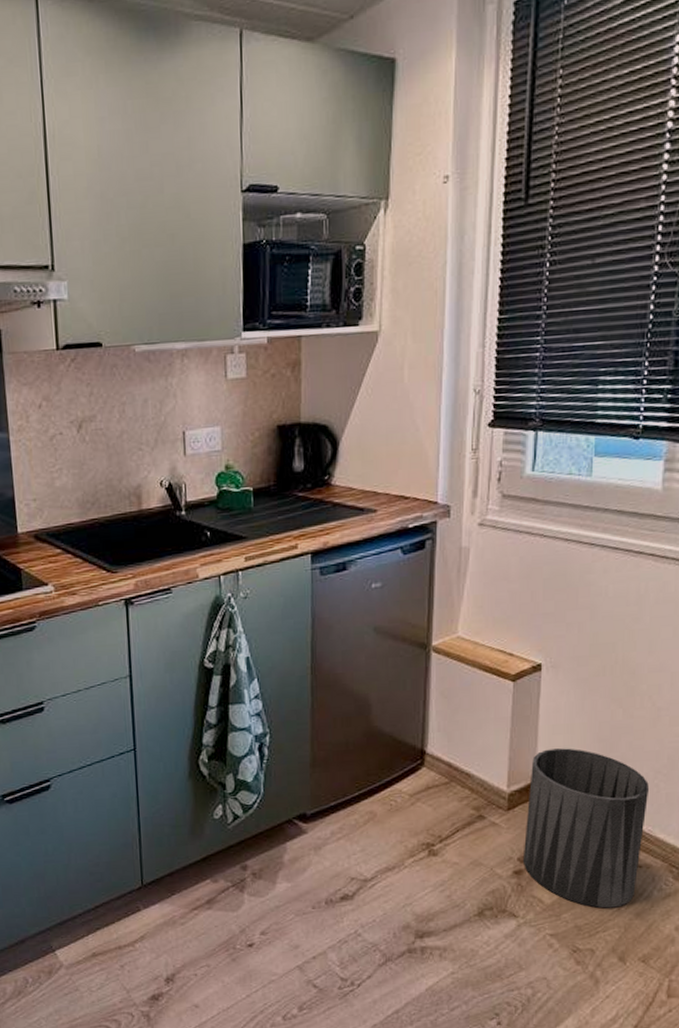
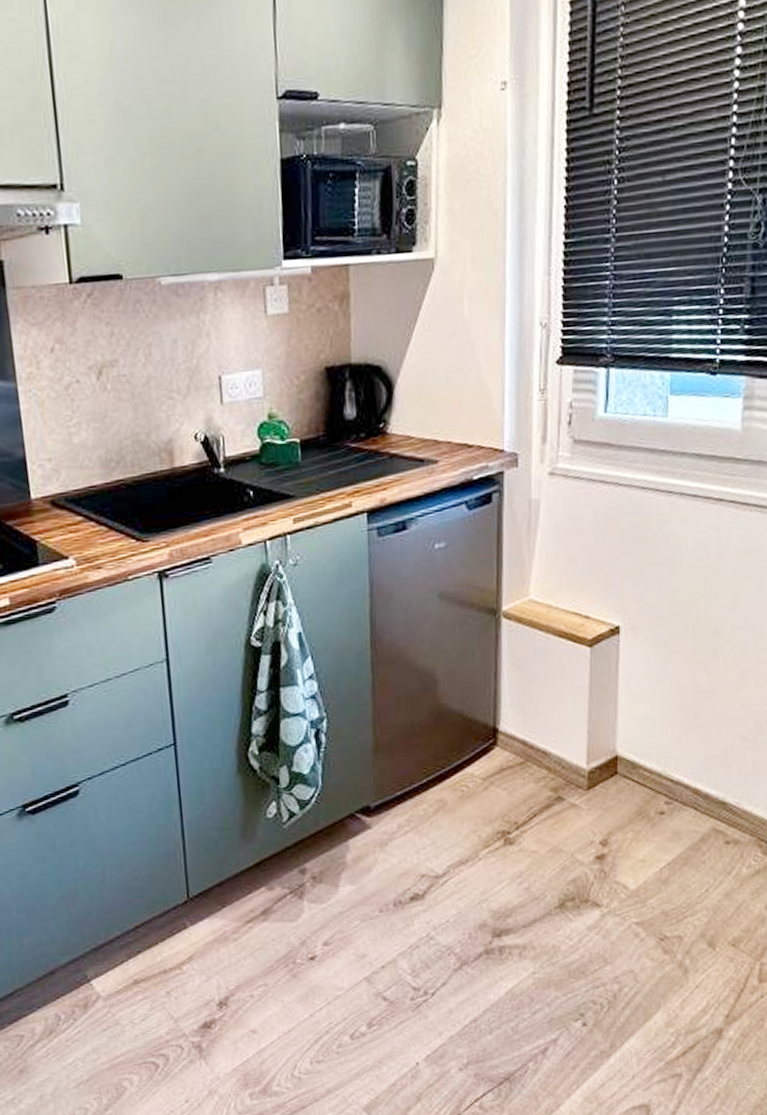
trash can: present [522,748,649,908] -> none [605,717,735,891]

